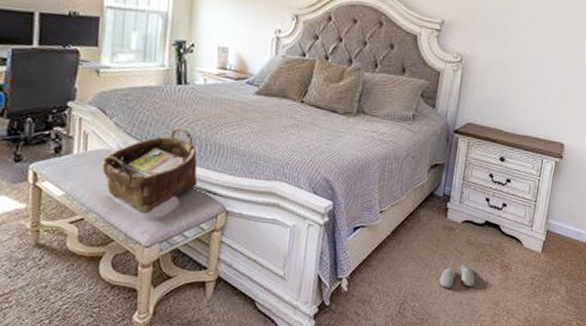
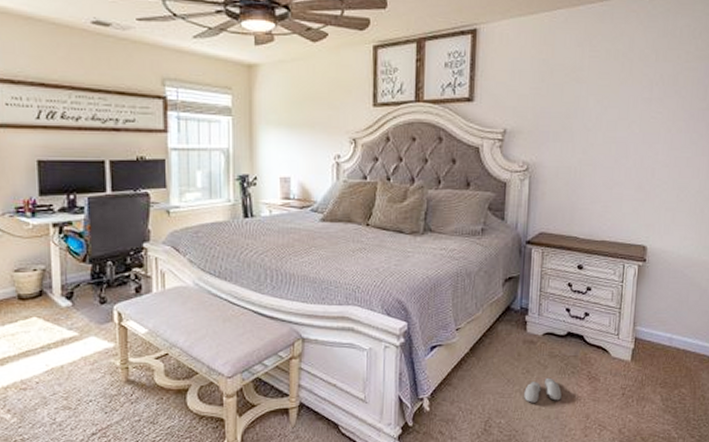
woven basket: present [102,127,198,214] -> none [181,260,272,345]

